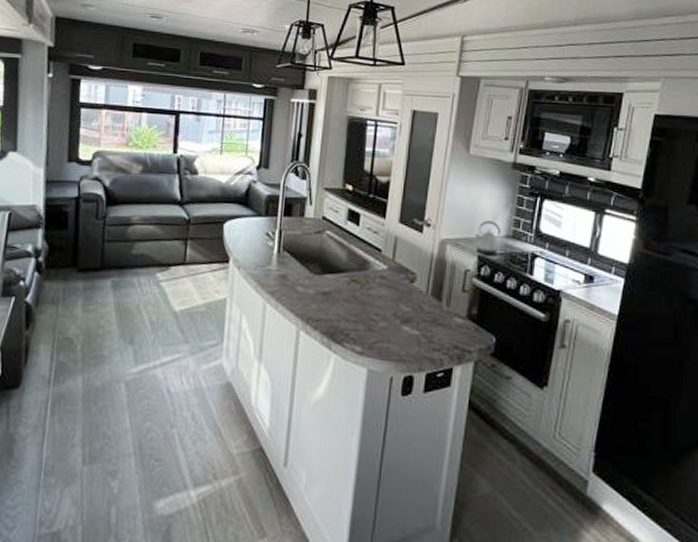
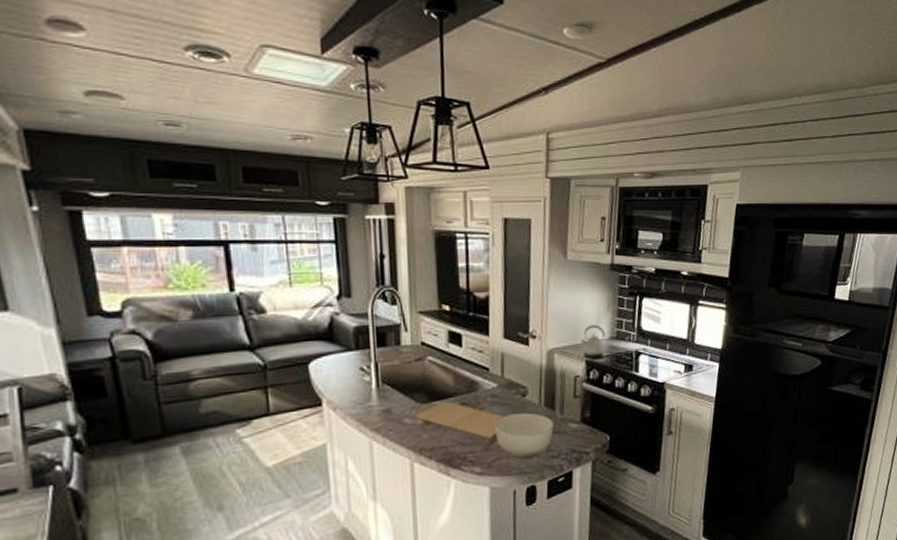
cutting board: none [306,275,390,326] -> present [414,401,504,445]
bowl: none [379,298,440,347] -> present [493,412,555,459]

